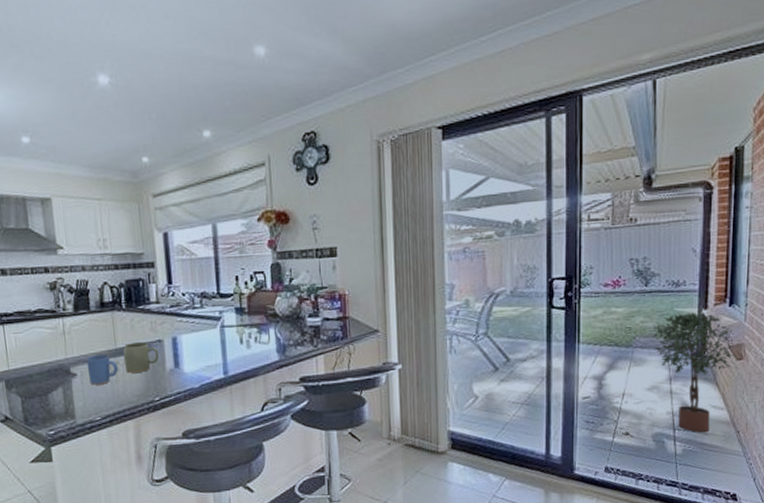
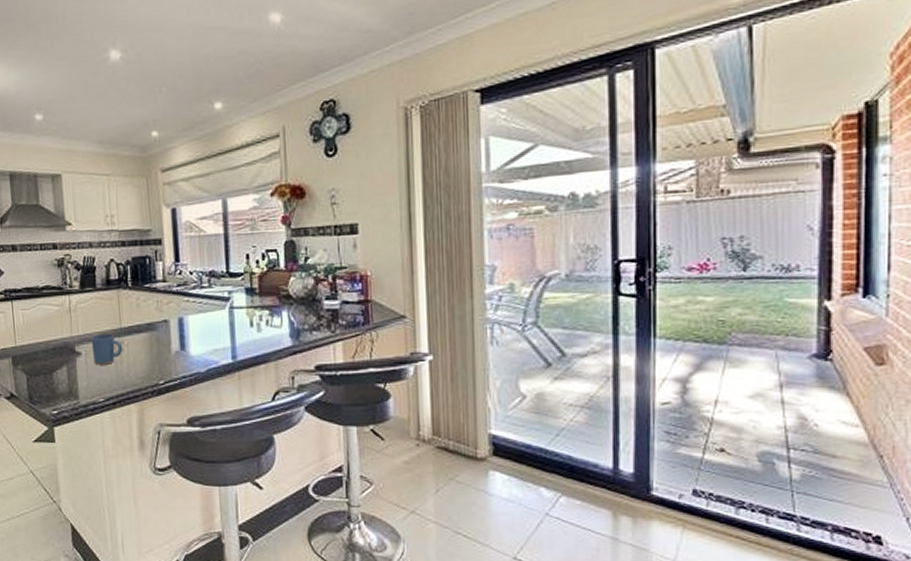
mug: present [123,342,159,373] -> none [127,322,164,354]
potted tree: present [653,311,736,432] -> none [755,303,875,454]

